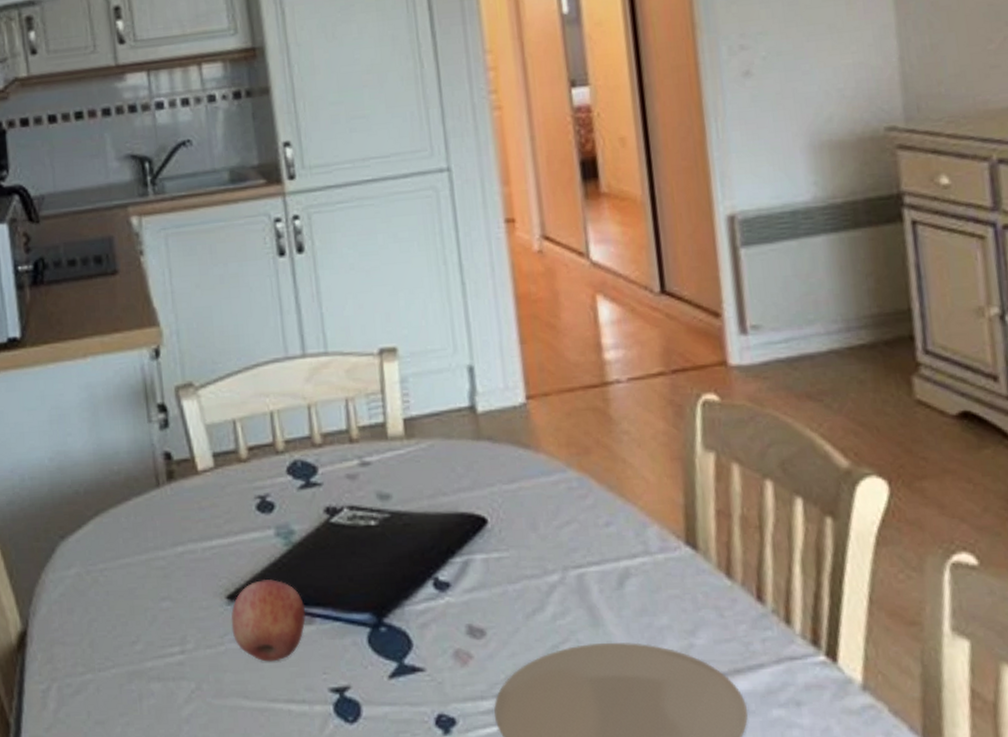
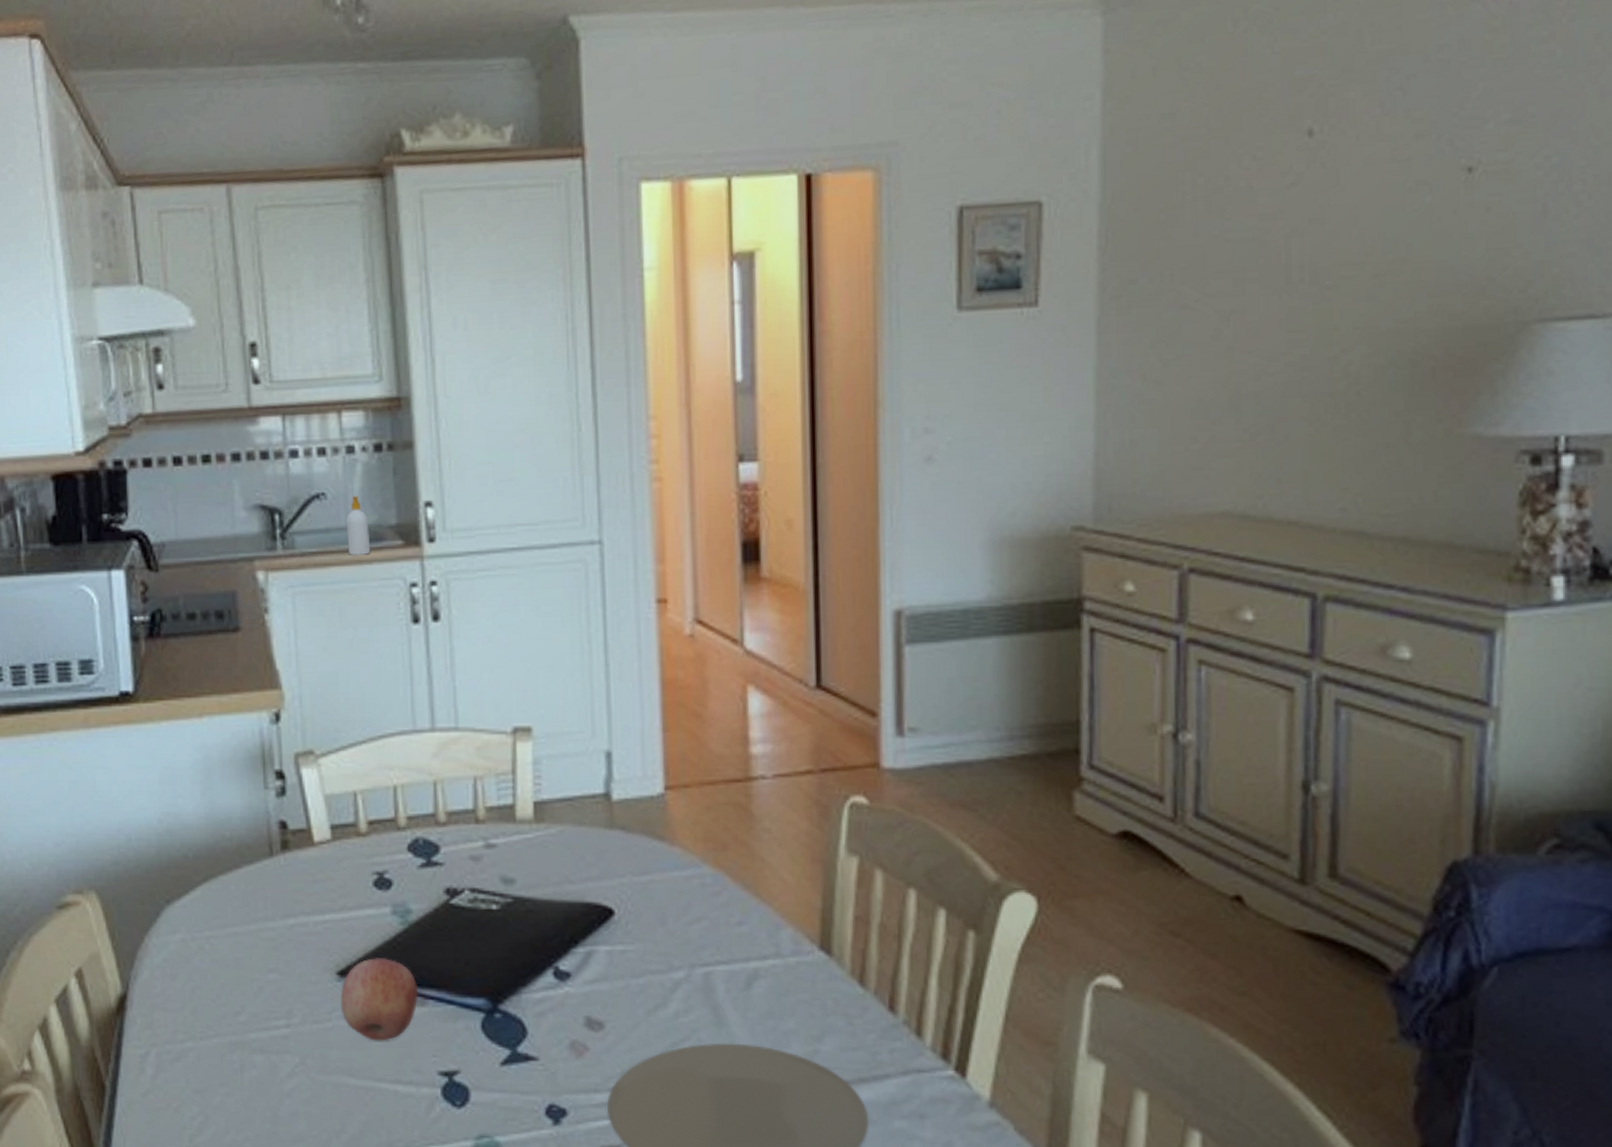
soap bottle: none [211,140,236,197] -> present [346,495,371,557]

